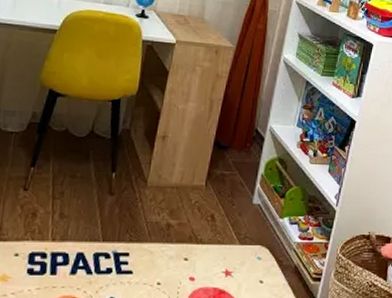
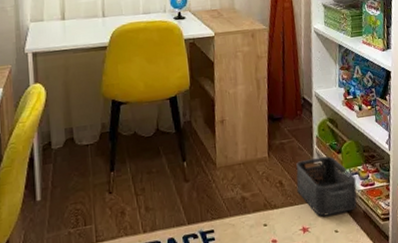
storage bin: none [228,197,295,263] -> present [296,156,357,217]

